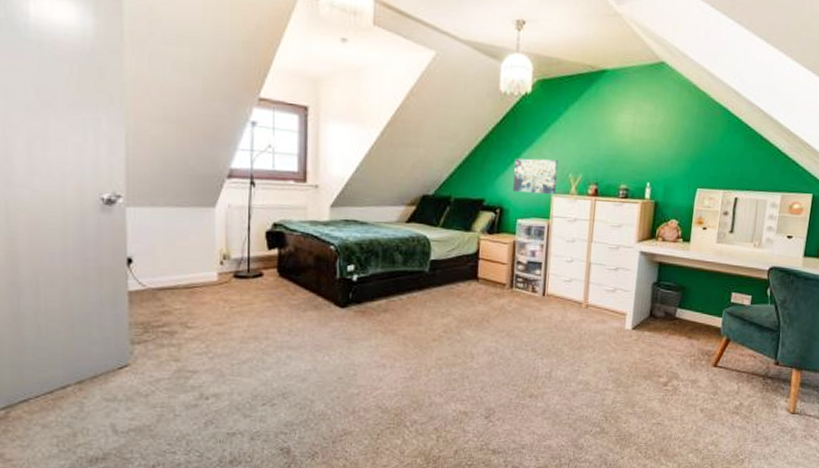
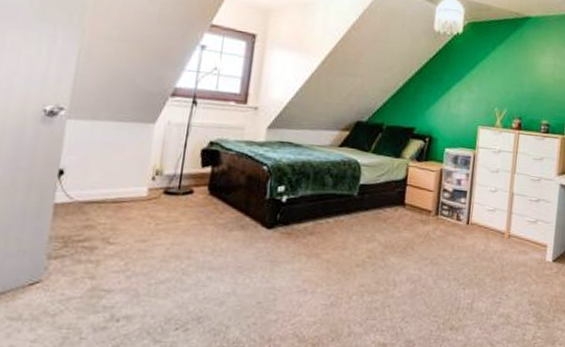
wall art: present [513,158,559,195] -> none [442,91,486,127]

